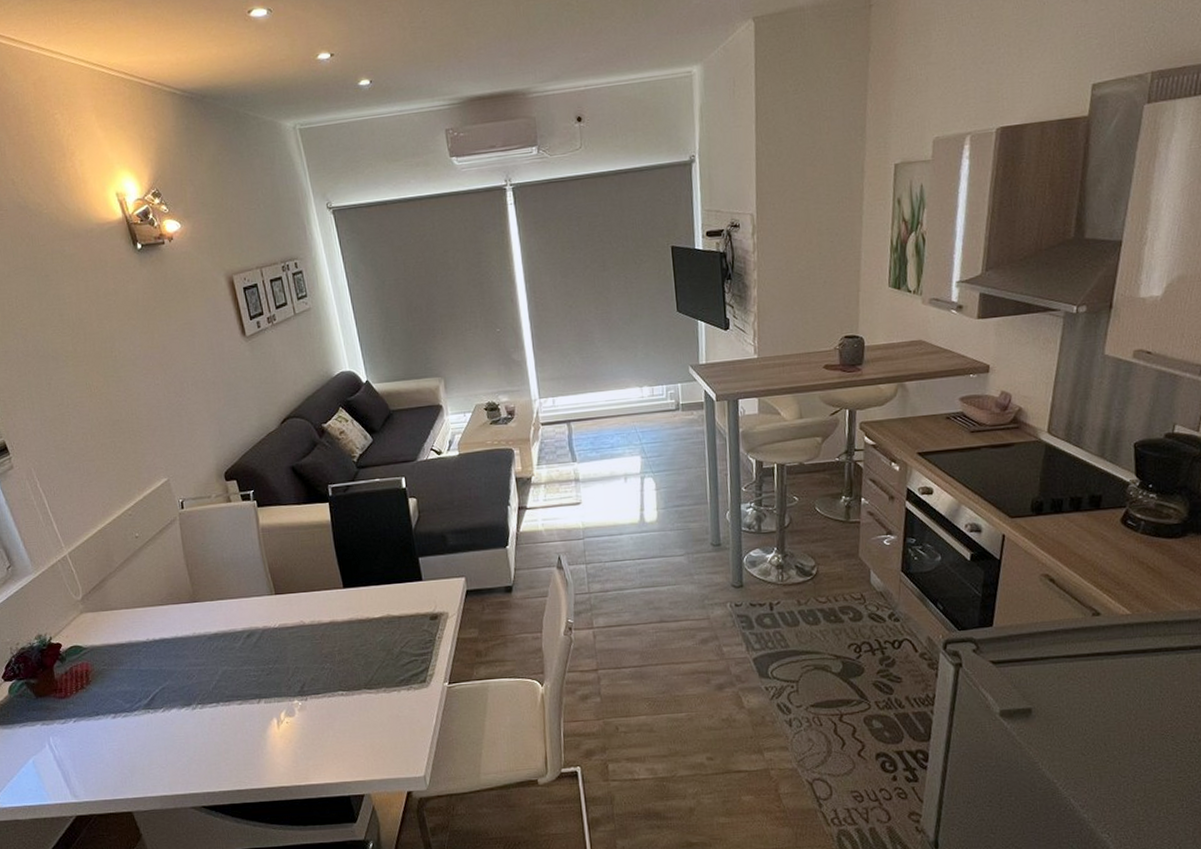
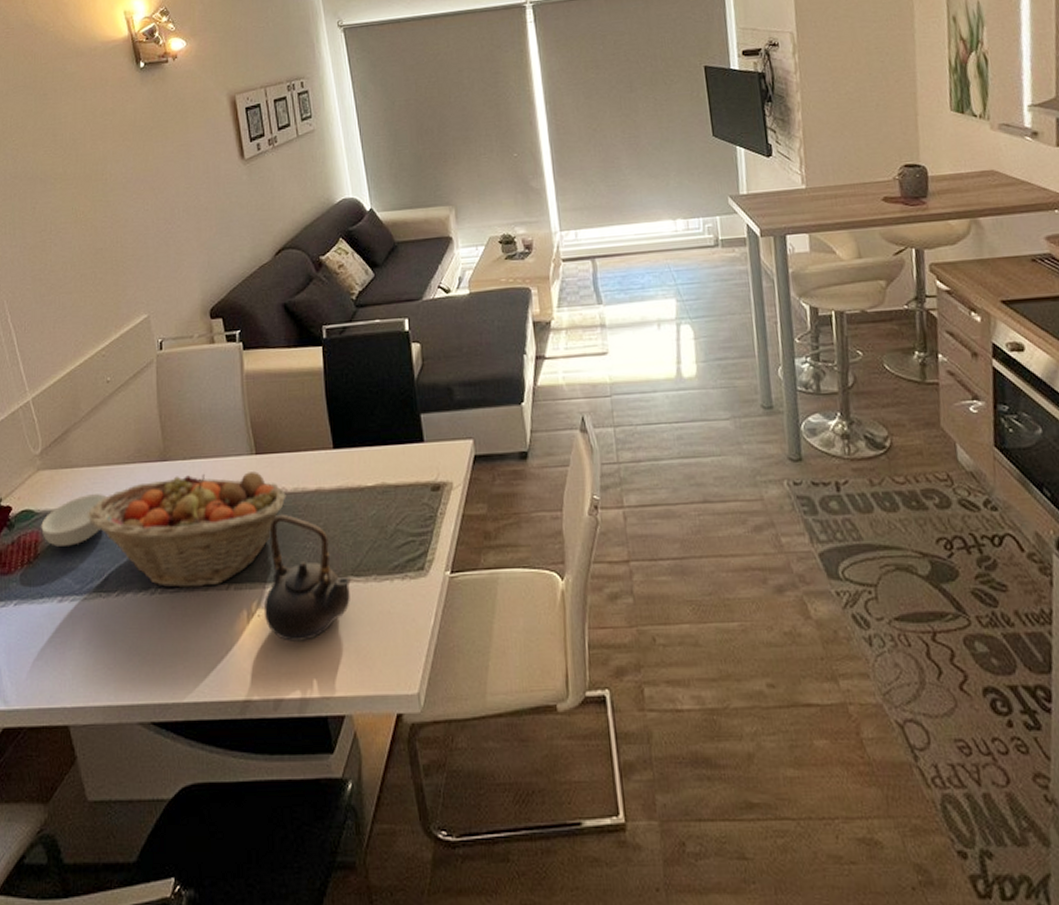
cereal bowl: none [89,631,146,675] -> present [41,494,107,547]
fruit basket: none [129,609,305,704] -> present [87,471,287,588]
teapot: none [291,643,365,741] -> present [263,515,352,641]

